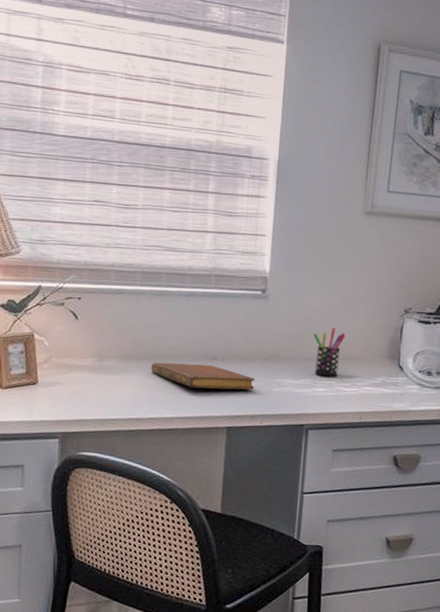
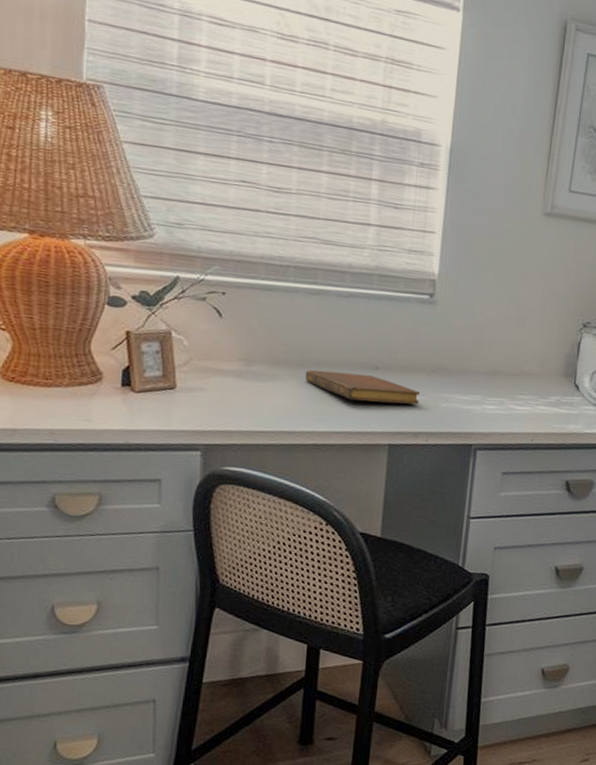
pen holder: present [313,327,345,377] -> none [484,339,519,394]

